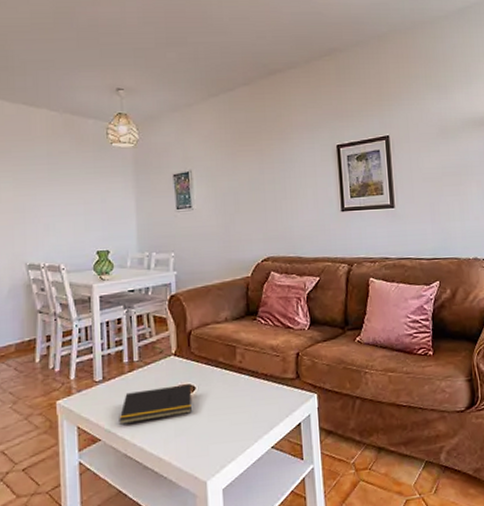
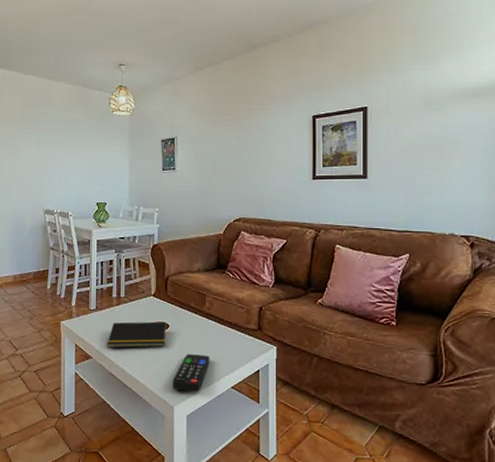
remote control: none [202,415,245,461] -> present [172,354,210,392]

